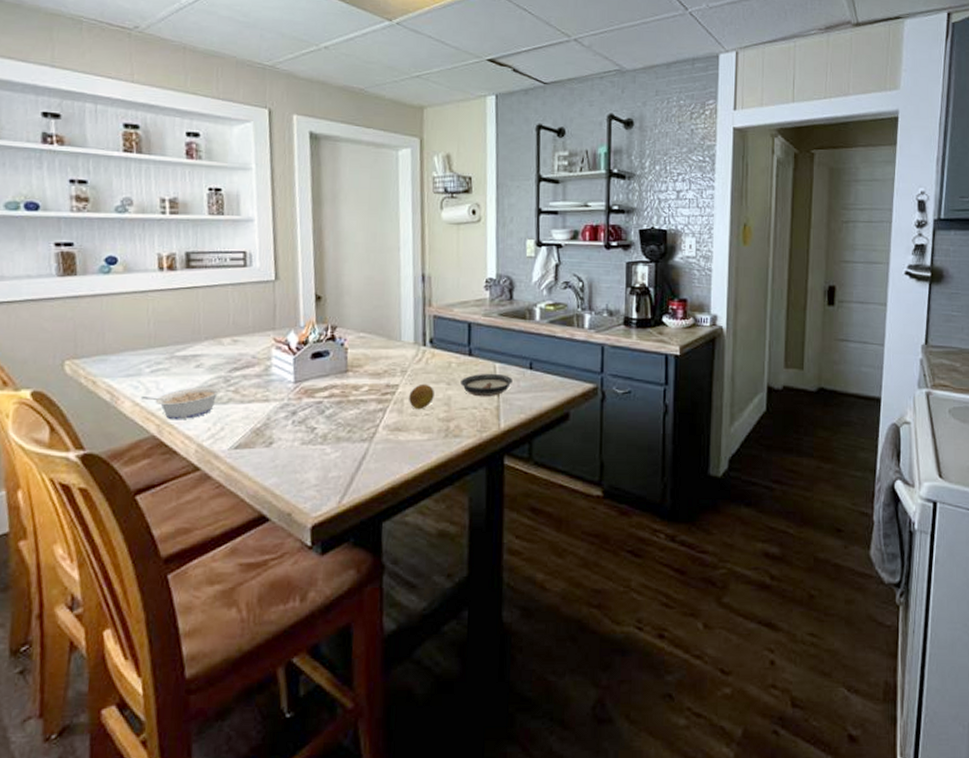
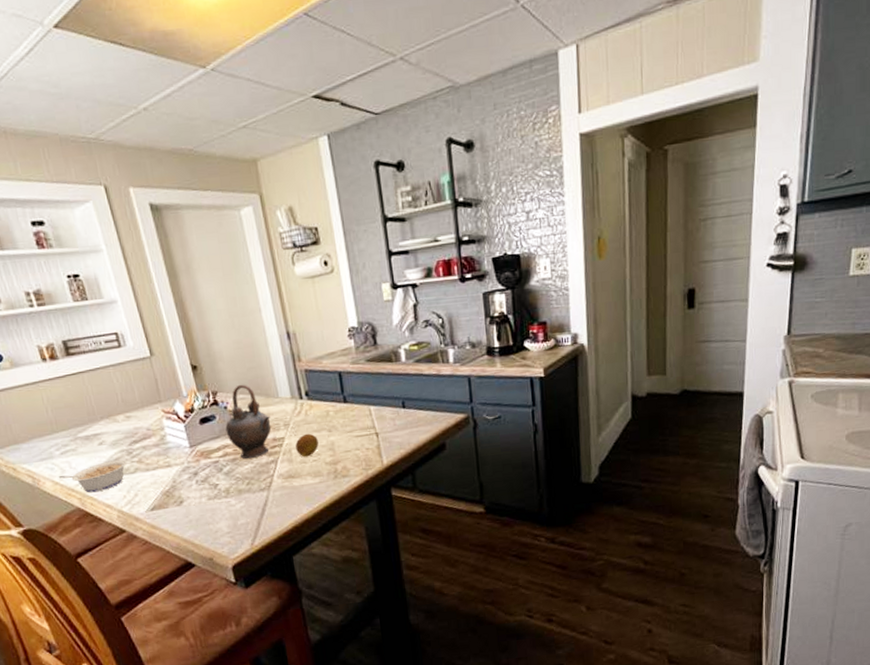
teapot: none [337,322,388,404] -> present [225,384,271,460]
saucer: present [461,373,512,397] -> none [340,415,388,439]

